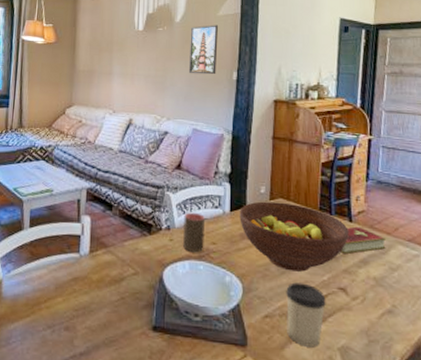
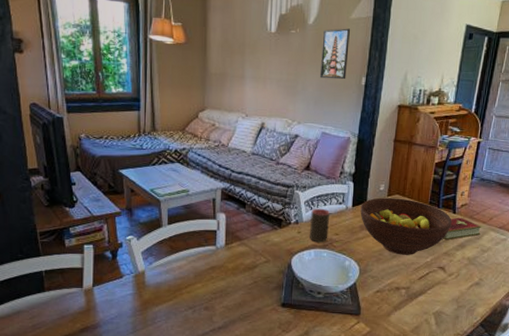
cup: present [286,282,326,348] -> none [393,264,427,313]

